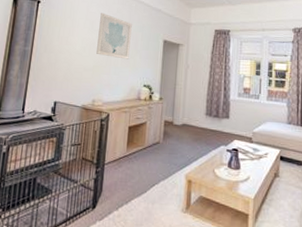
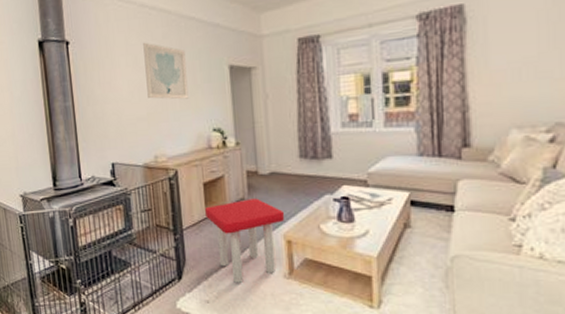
stool: none [126,143,188,214] -> present [205,198,284,283]

